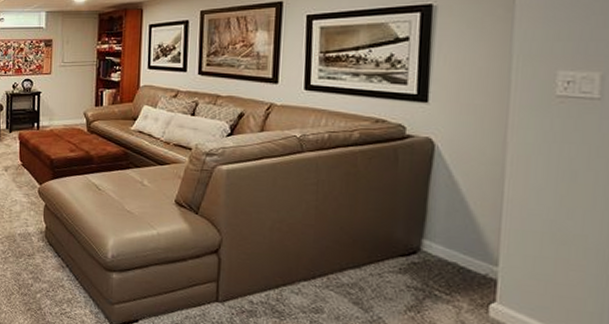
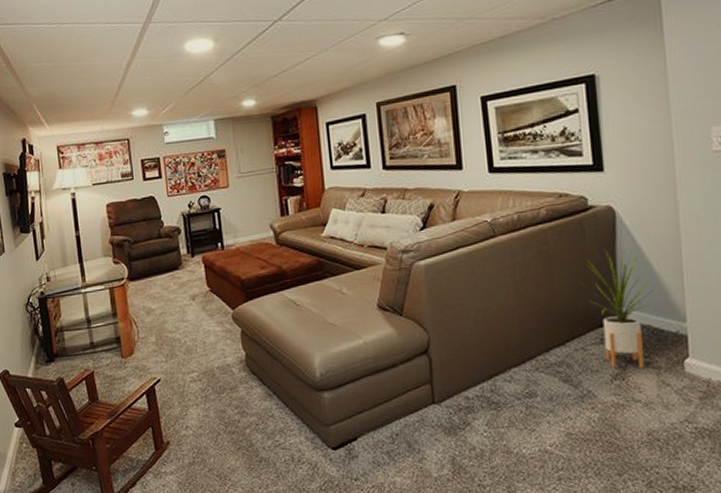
house plant: none [383,180,472,305] -> present [578,249,660,369]

